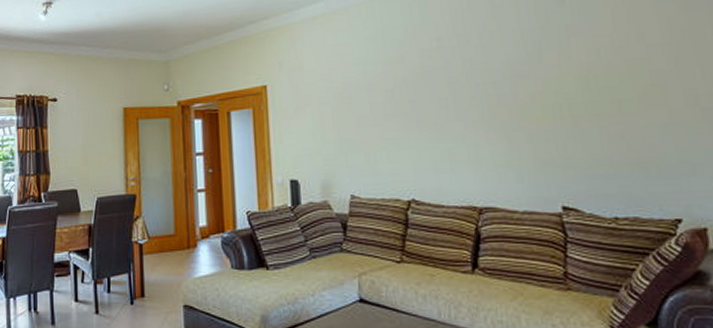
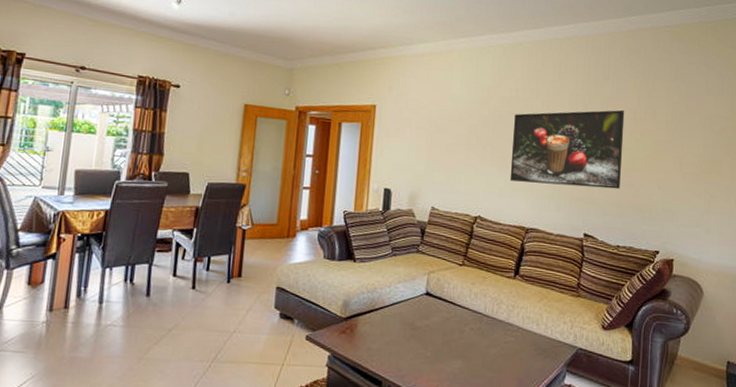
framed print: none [441,38,606,151] -> present [509,110,625,189]

